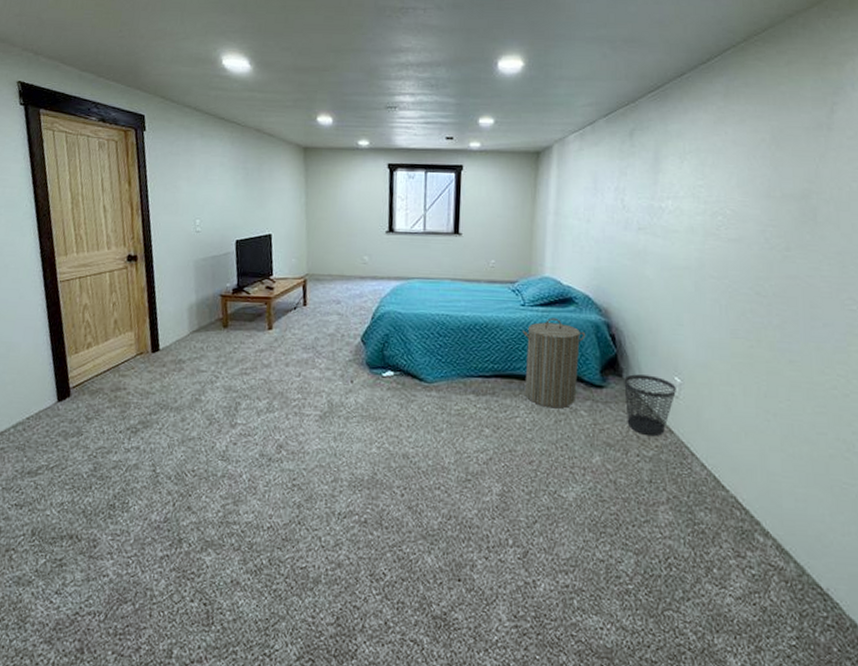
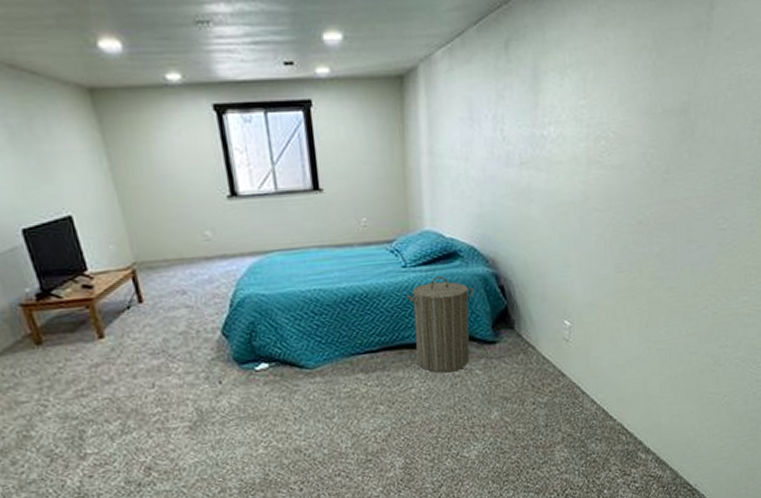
wastebasket: present [624,374,676,437] -> none [516,322,566,383]

